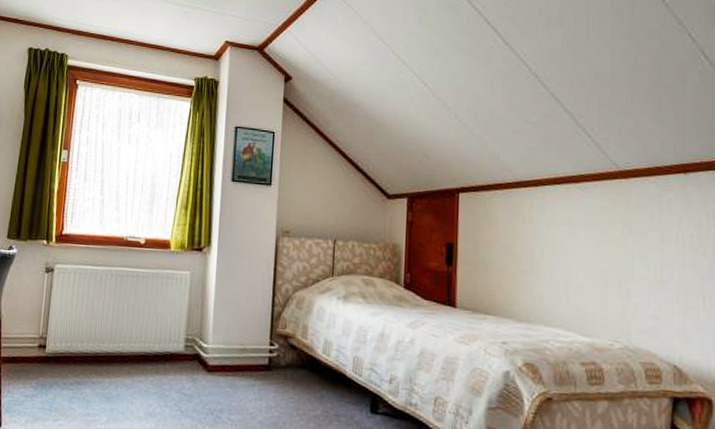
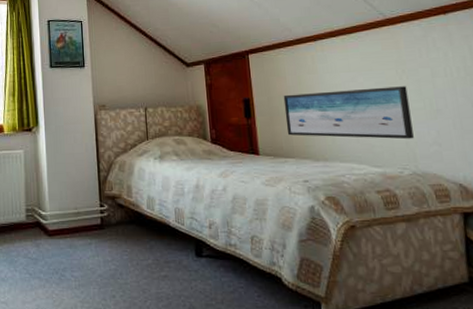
wall art: none [490,243,631,310] -> present [283,86,414,139]

